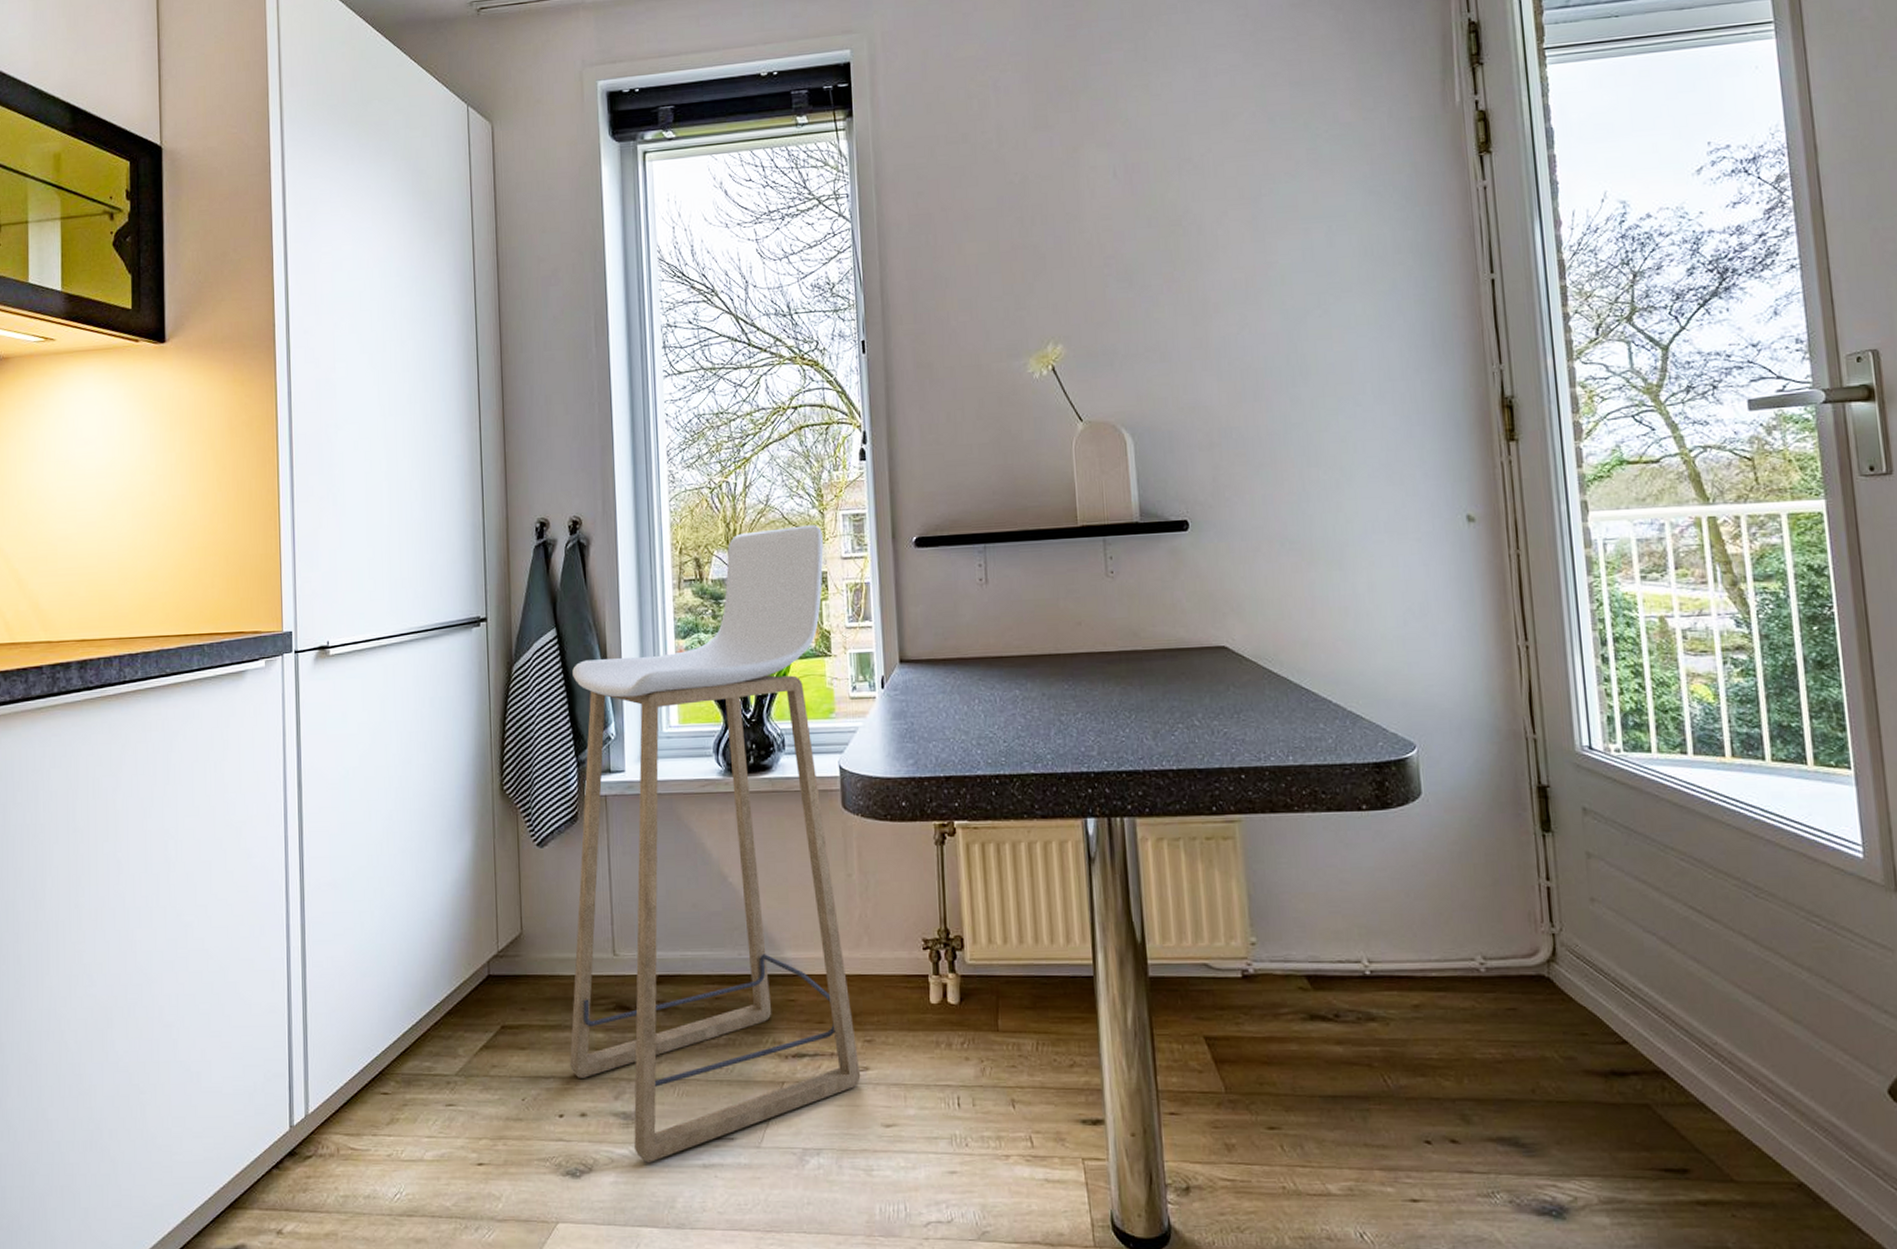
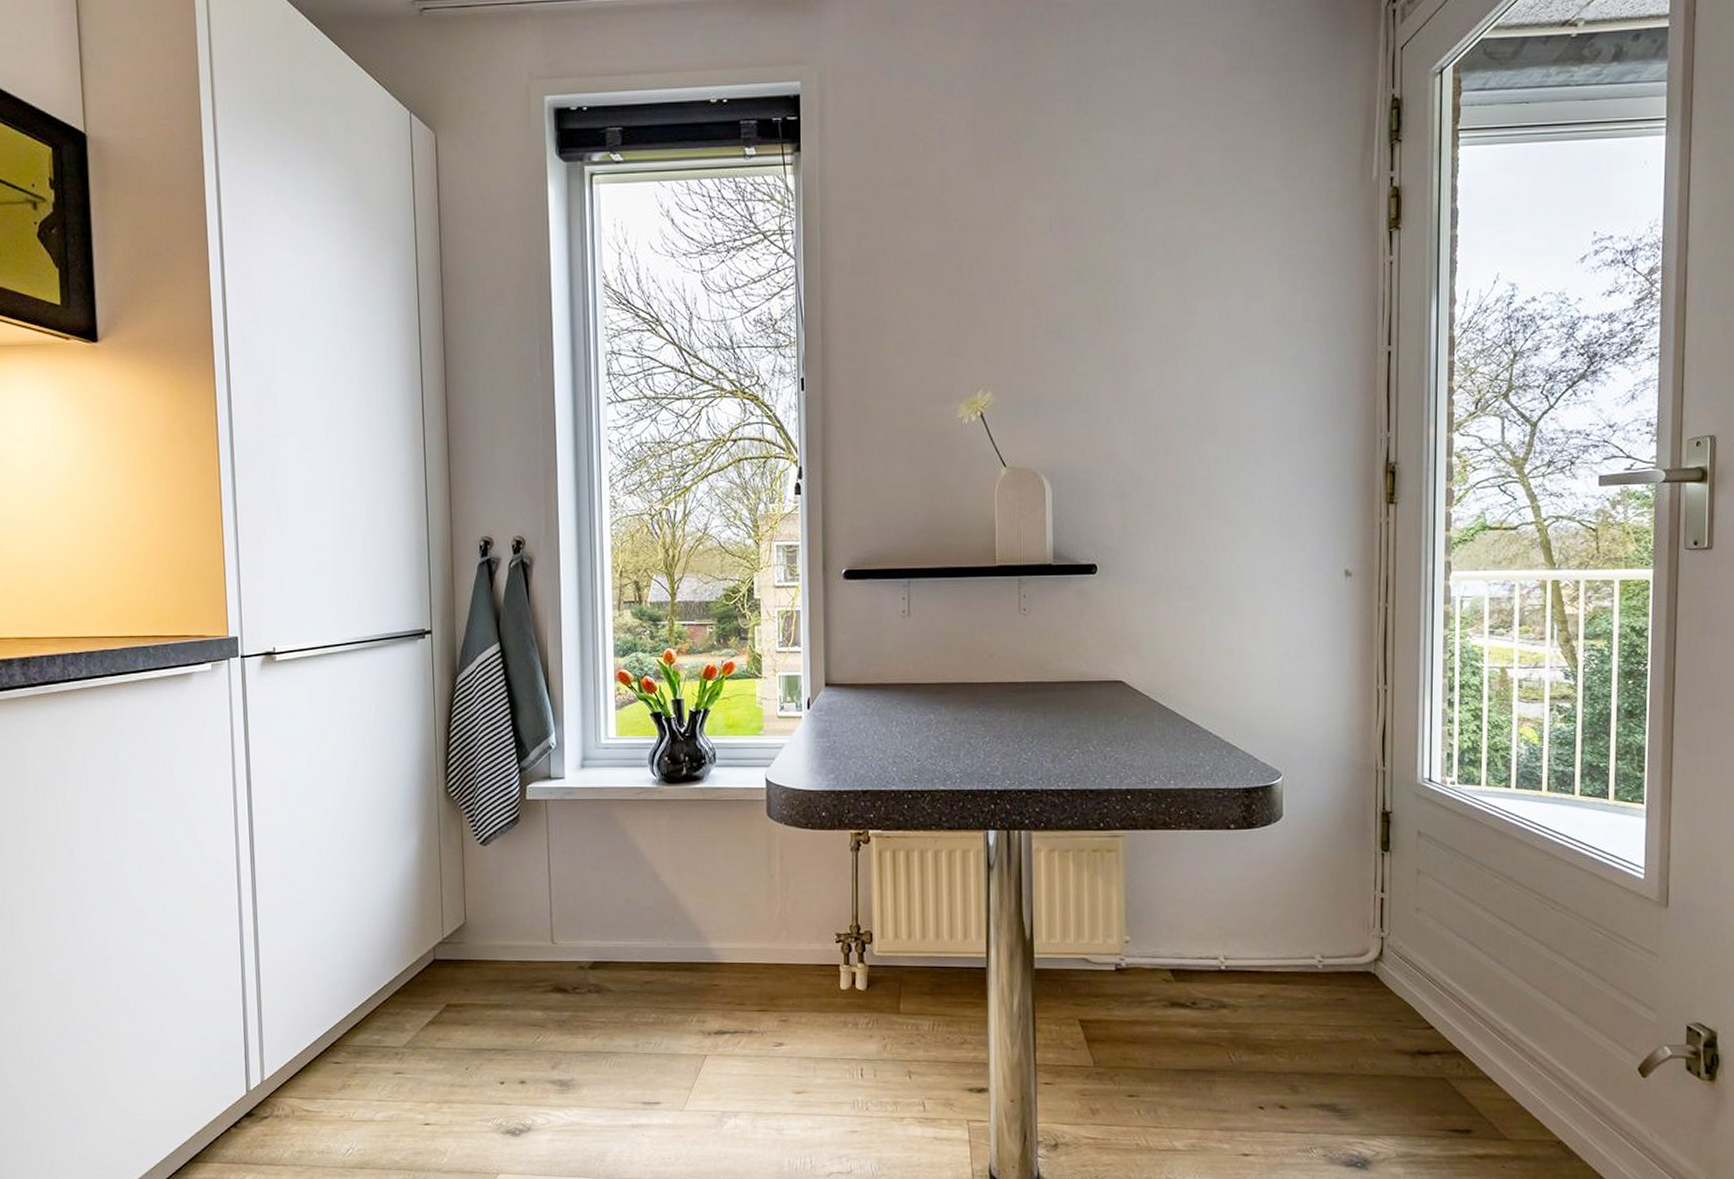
bar stool: present [570,525,861,1163] -> none [510,554,776,1123]

